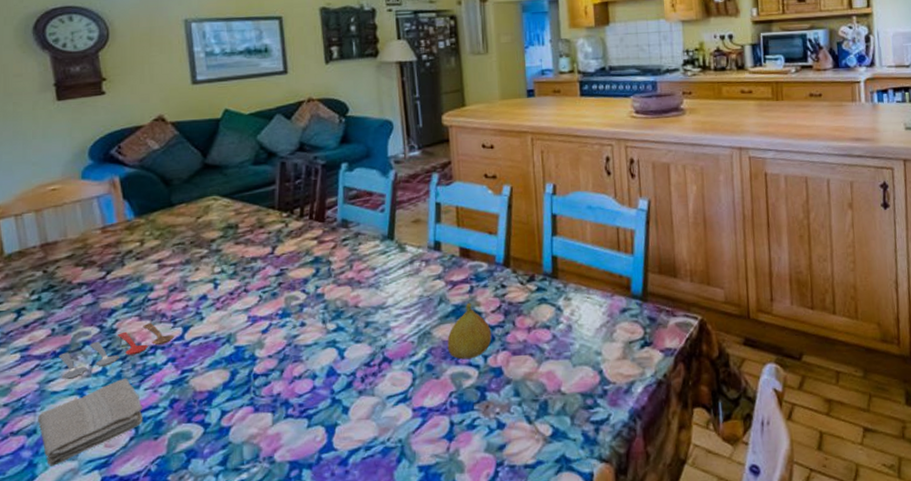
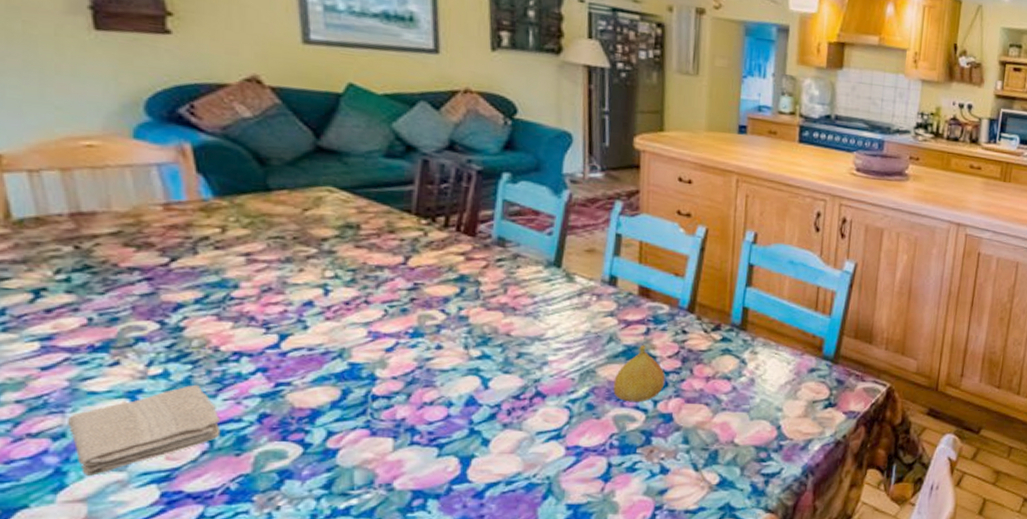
cooking utensil: present [59,323,174,379] -> none [98,325,266,379]

